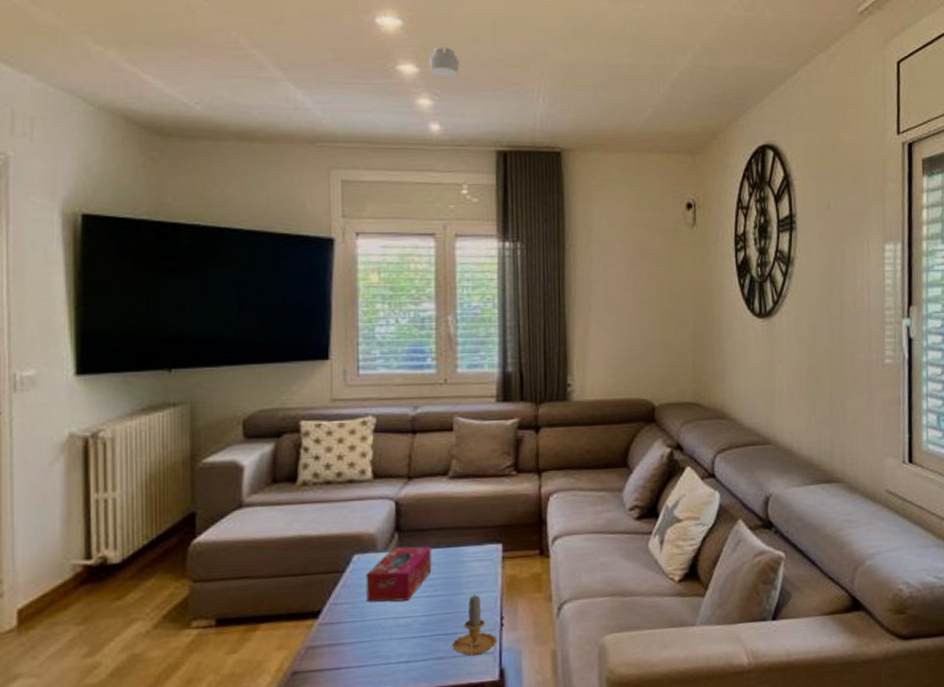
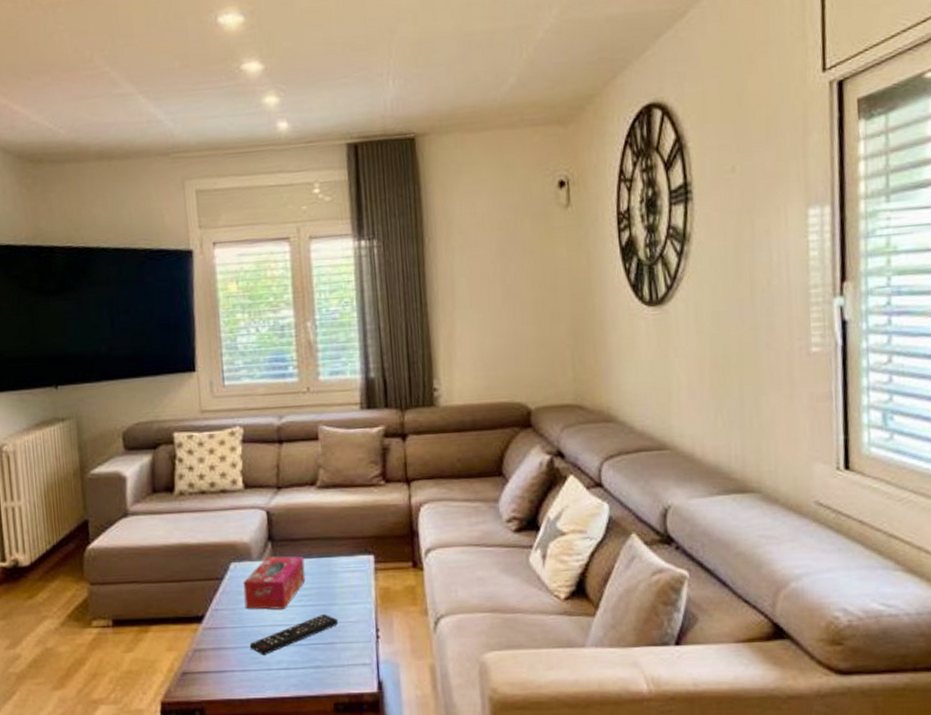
remote control: none [368,603,463,649] -> present [249,613,339,655]
smoke detector: present [430,47,459,78] -> none [273,38,304,72]
candle: present [452,594,497,657] -> none [329,605,374,667]

